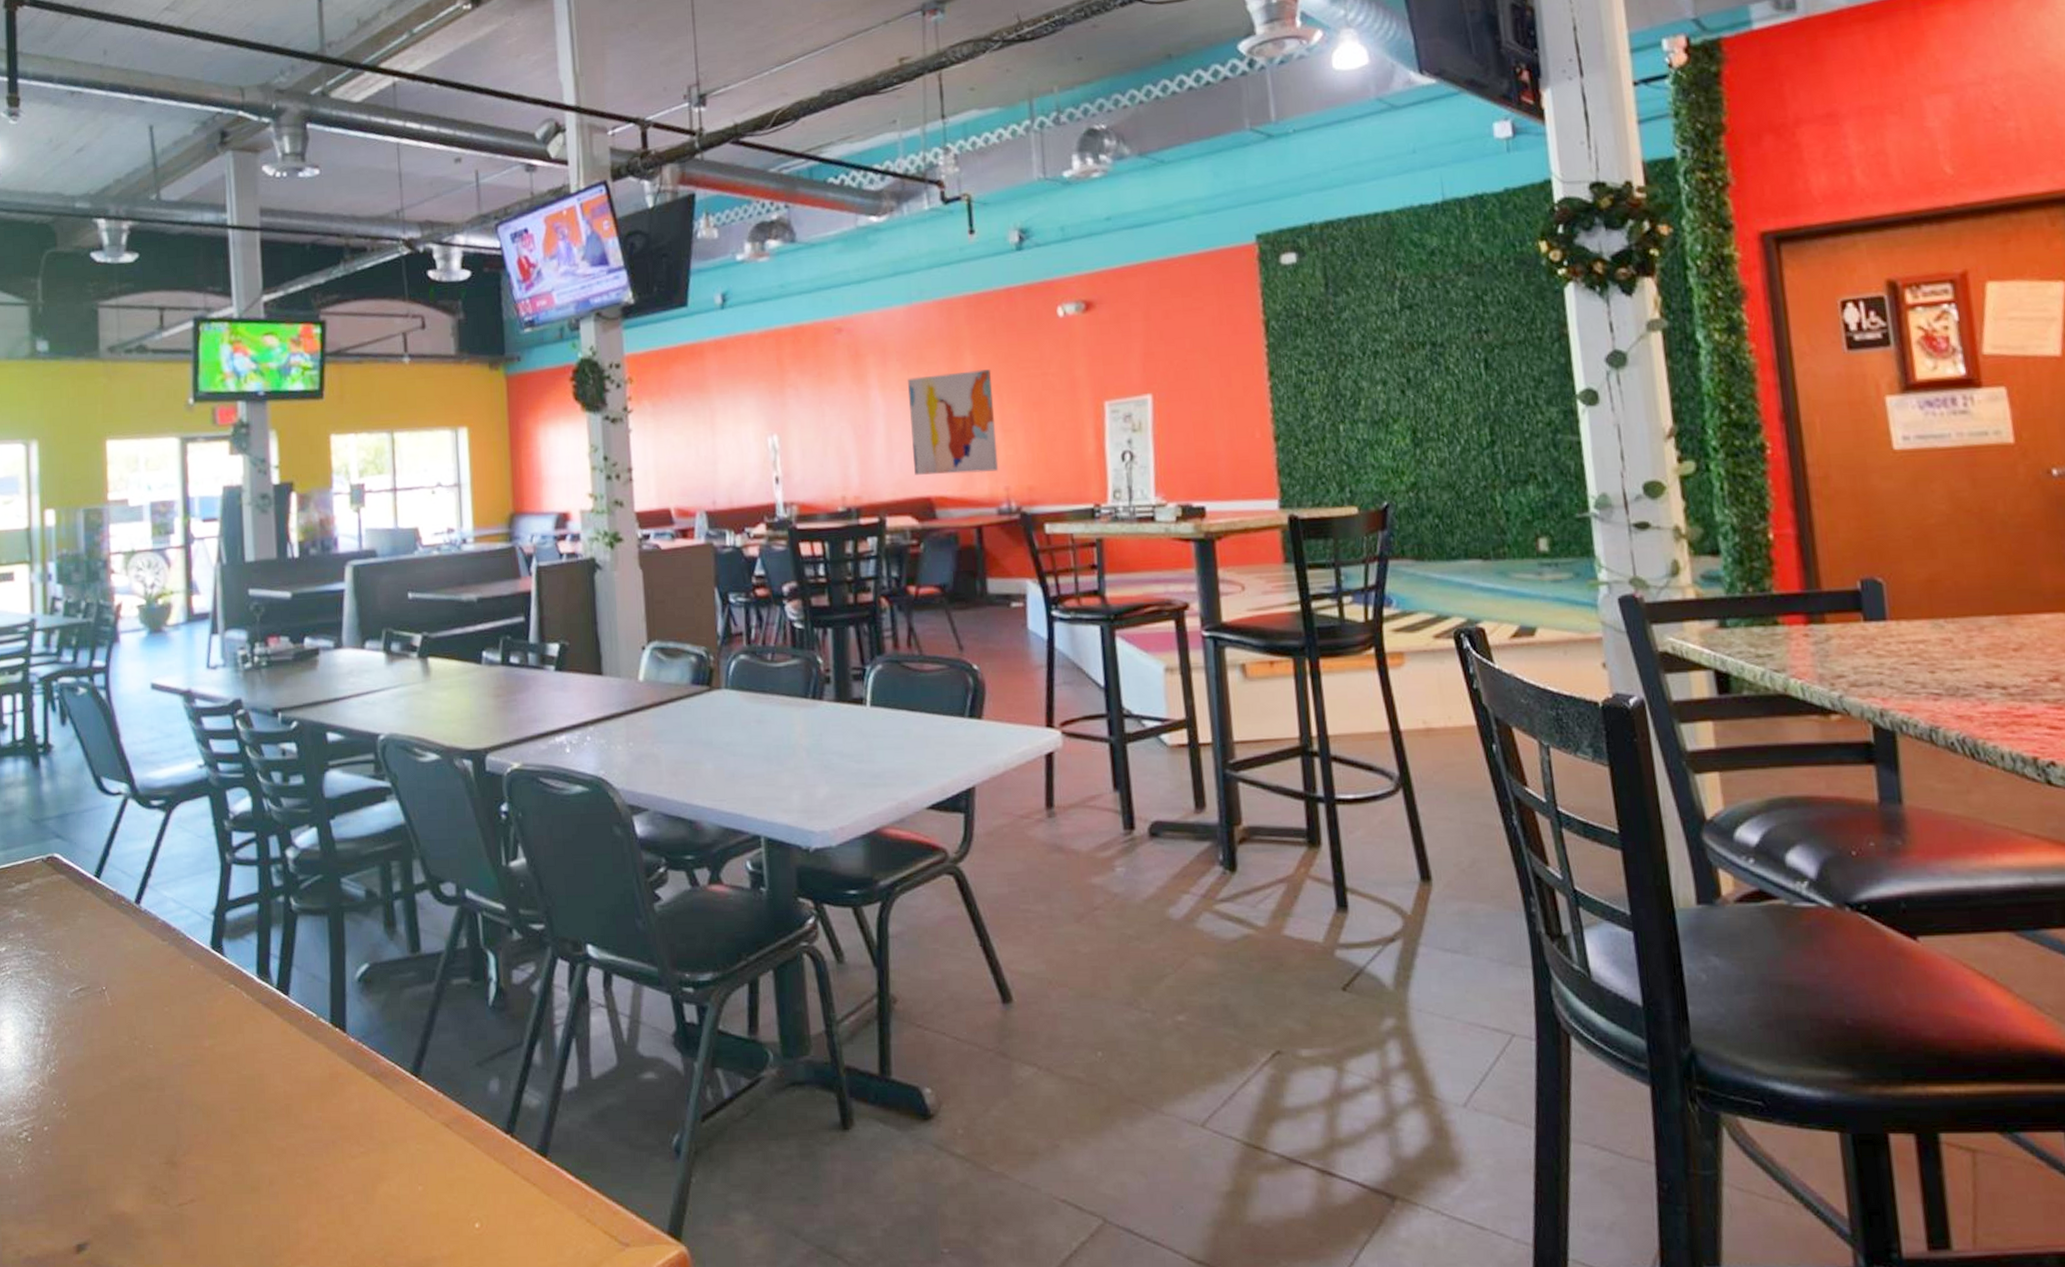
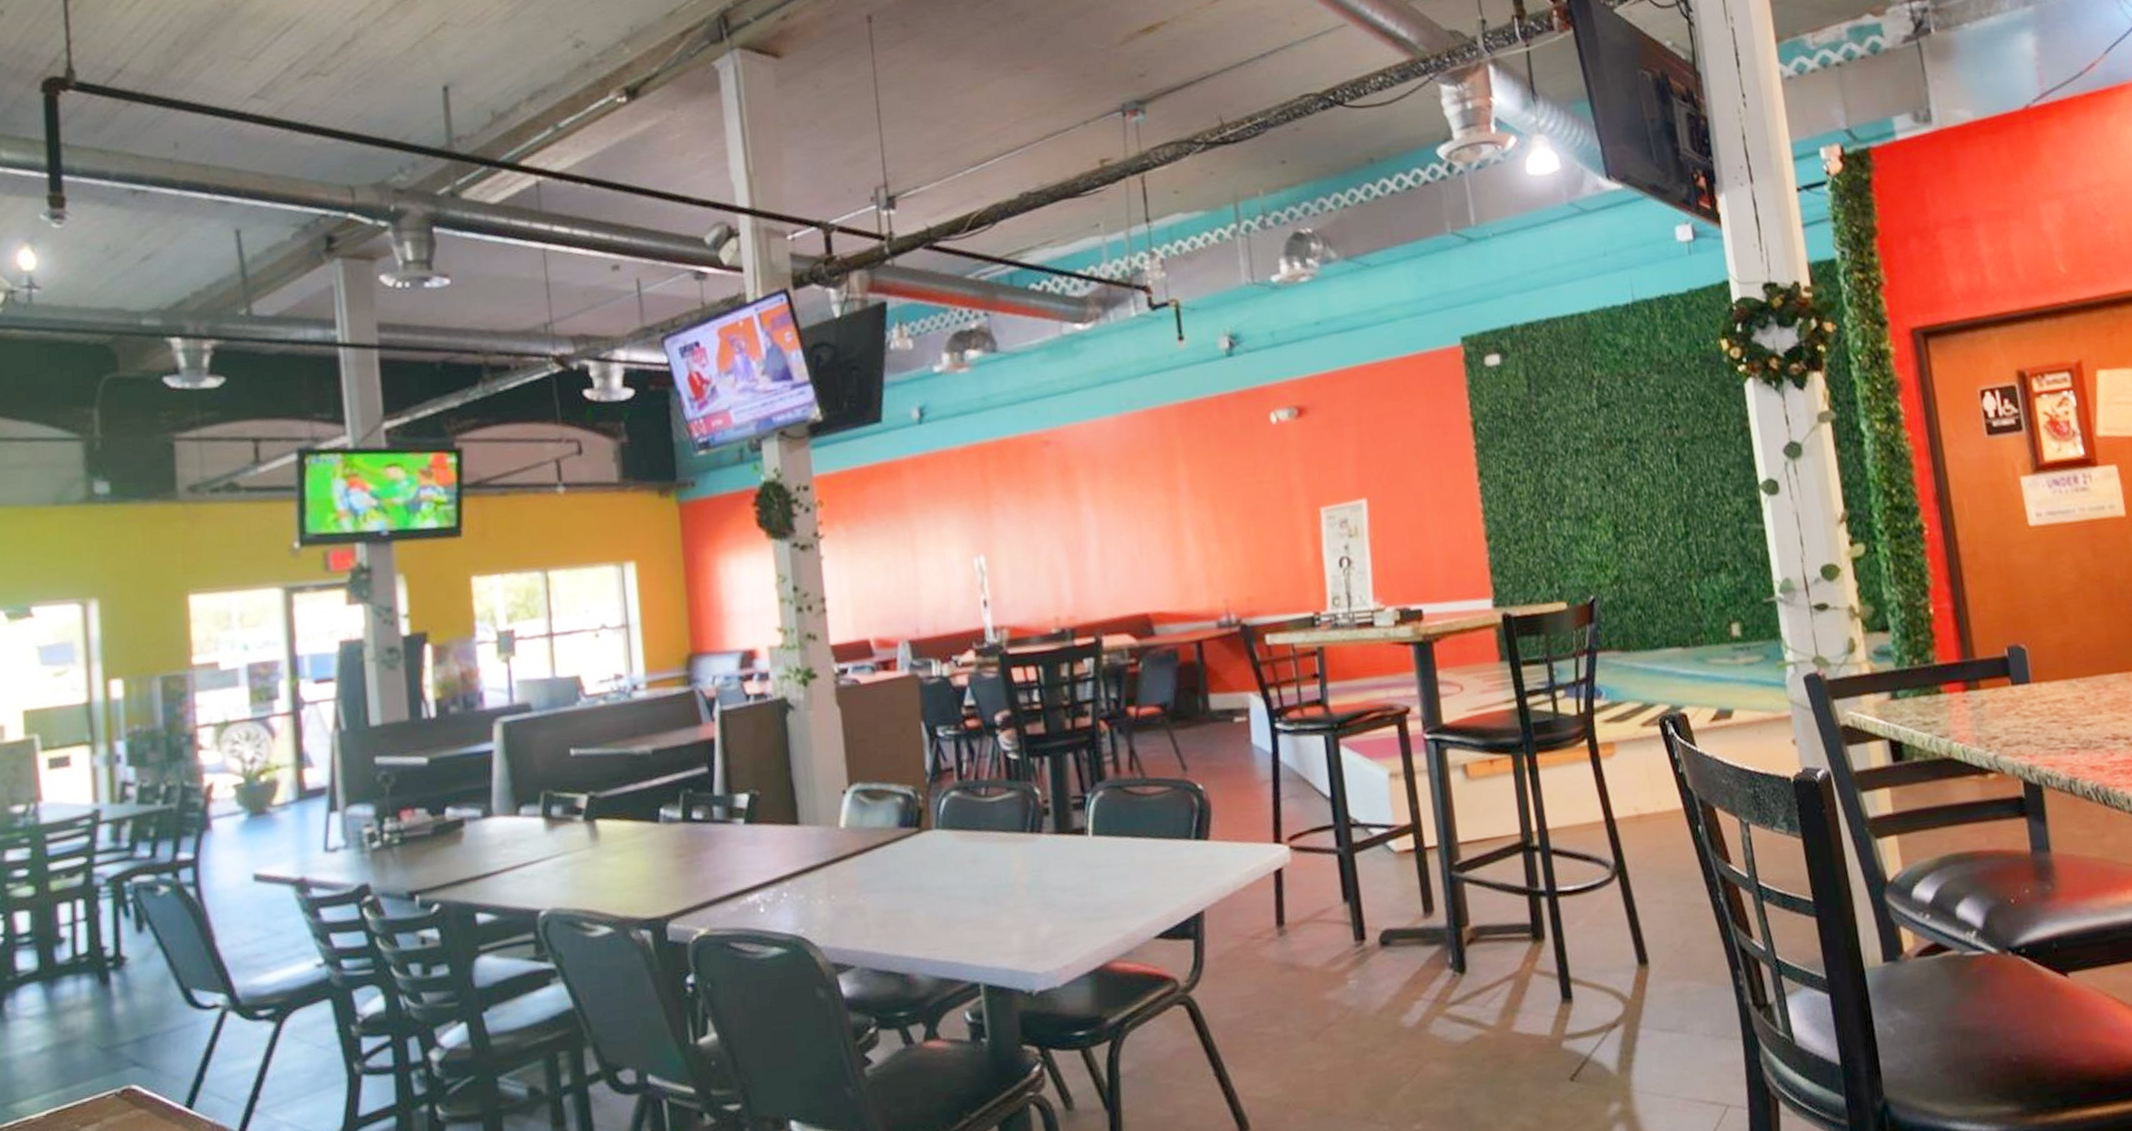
wall art: present [908,369,999,475] -> none [1120,479,1217,591]

